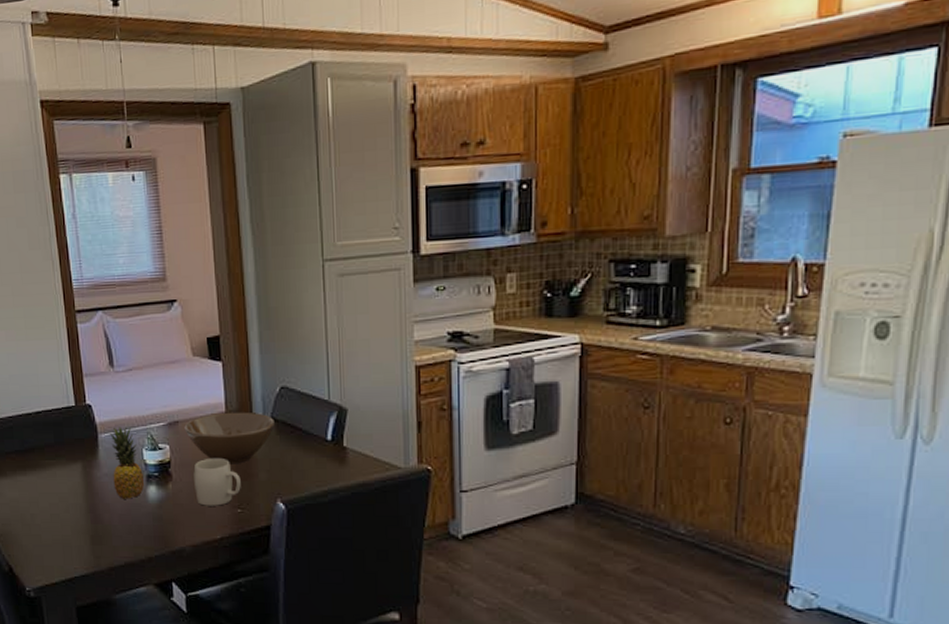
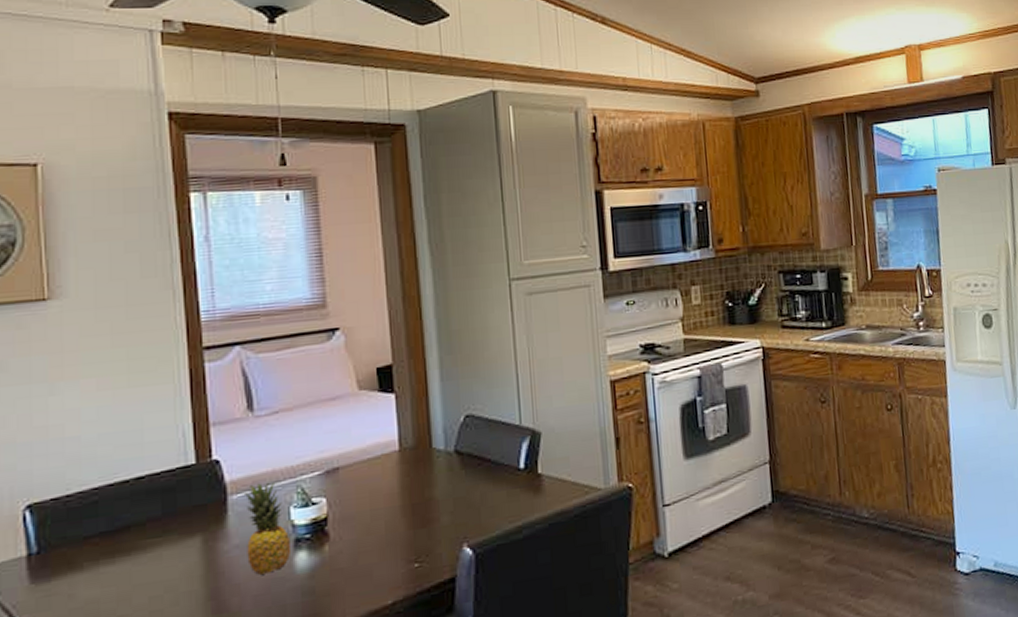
bowl: present [184,412,275,464] -> none [346,447,459,511]
mug: present [193,459,241,506] -> none [358,505,419,567]

